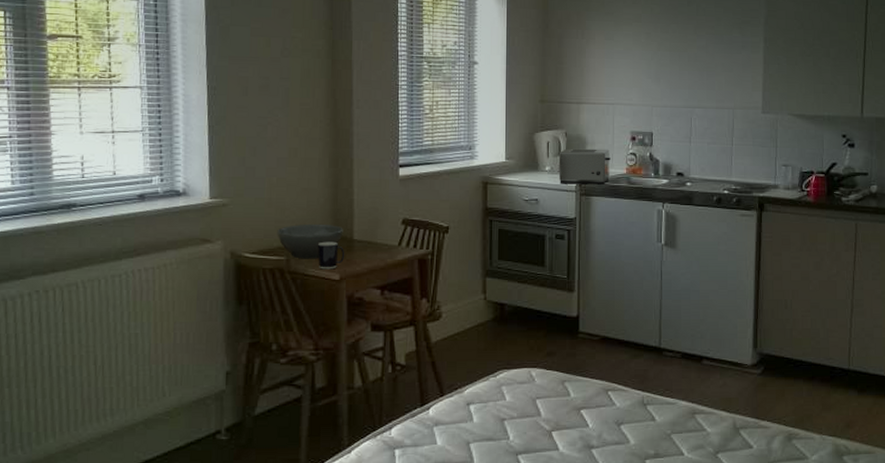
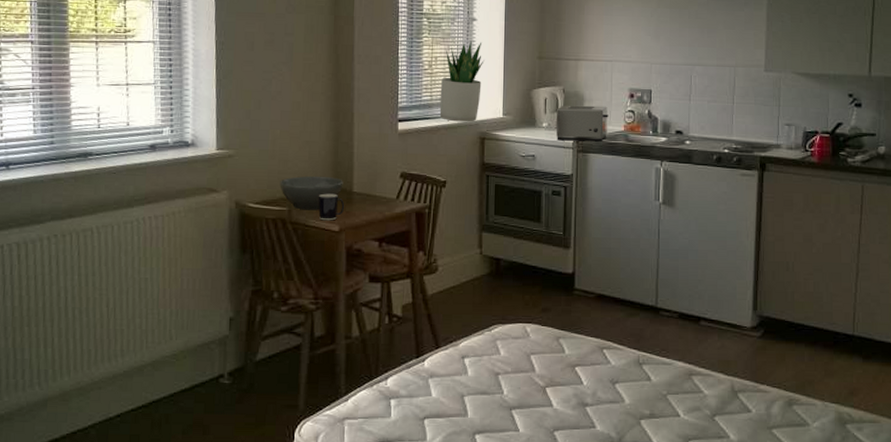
planter: none [441,84,486,167] -> present [439,41,485,122]

